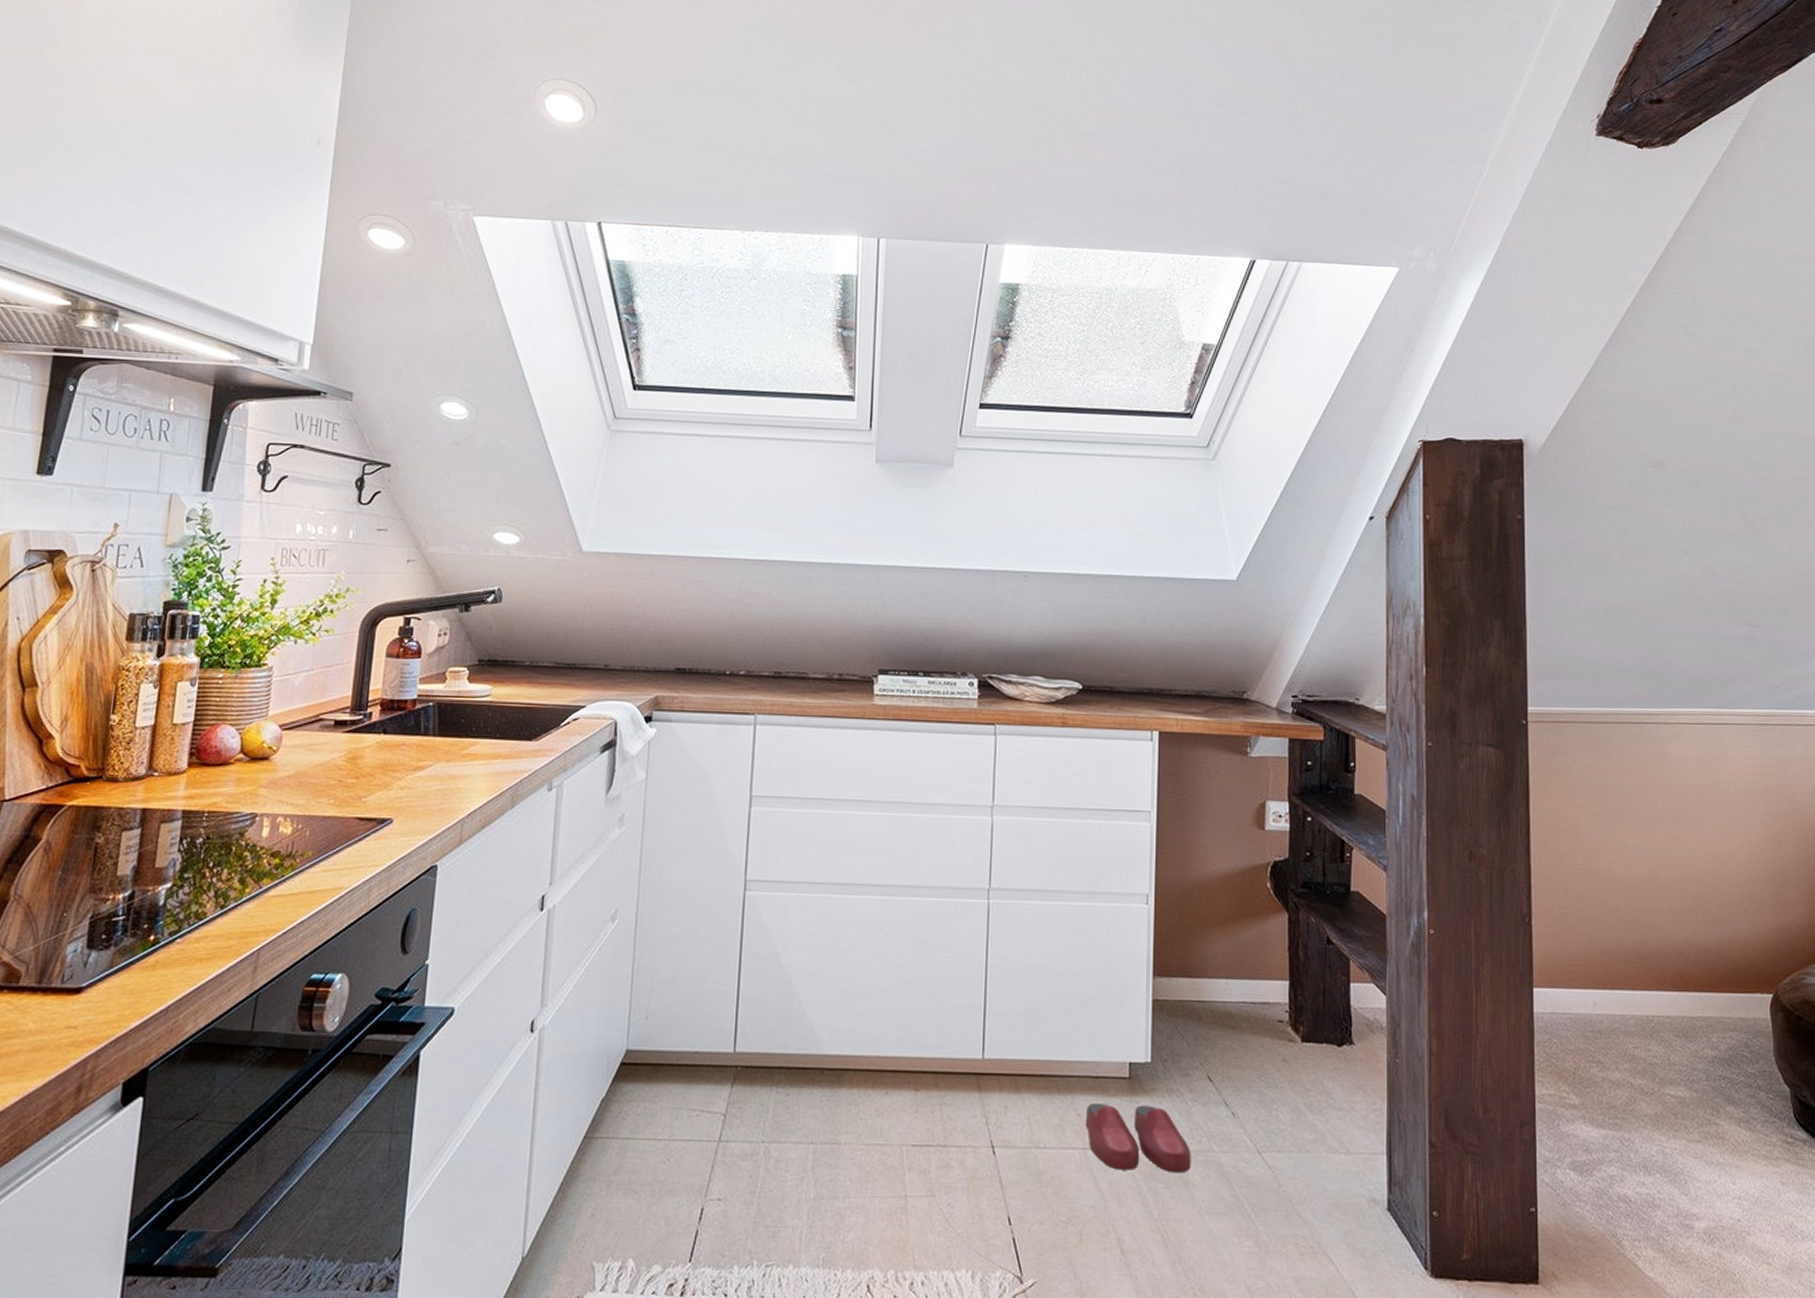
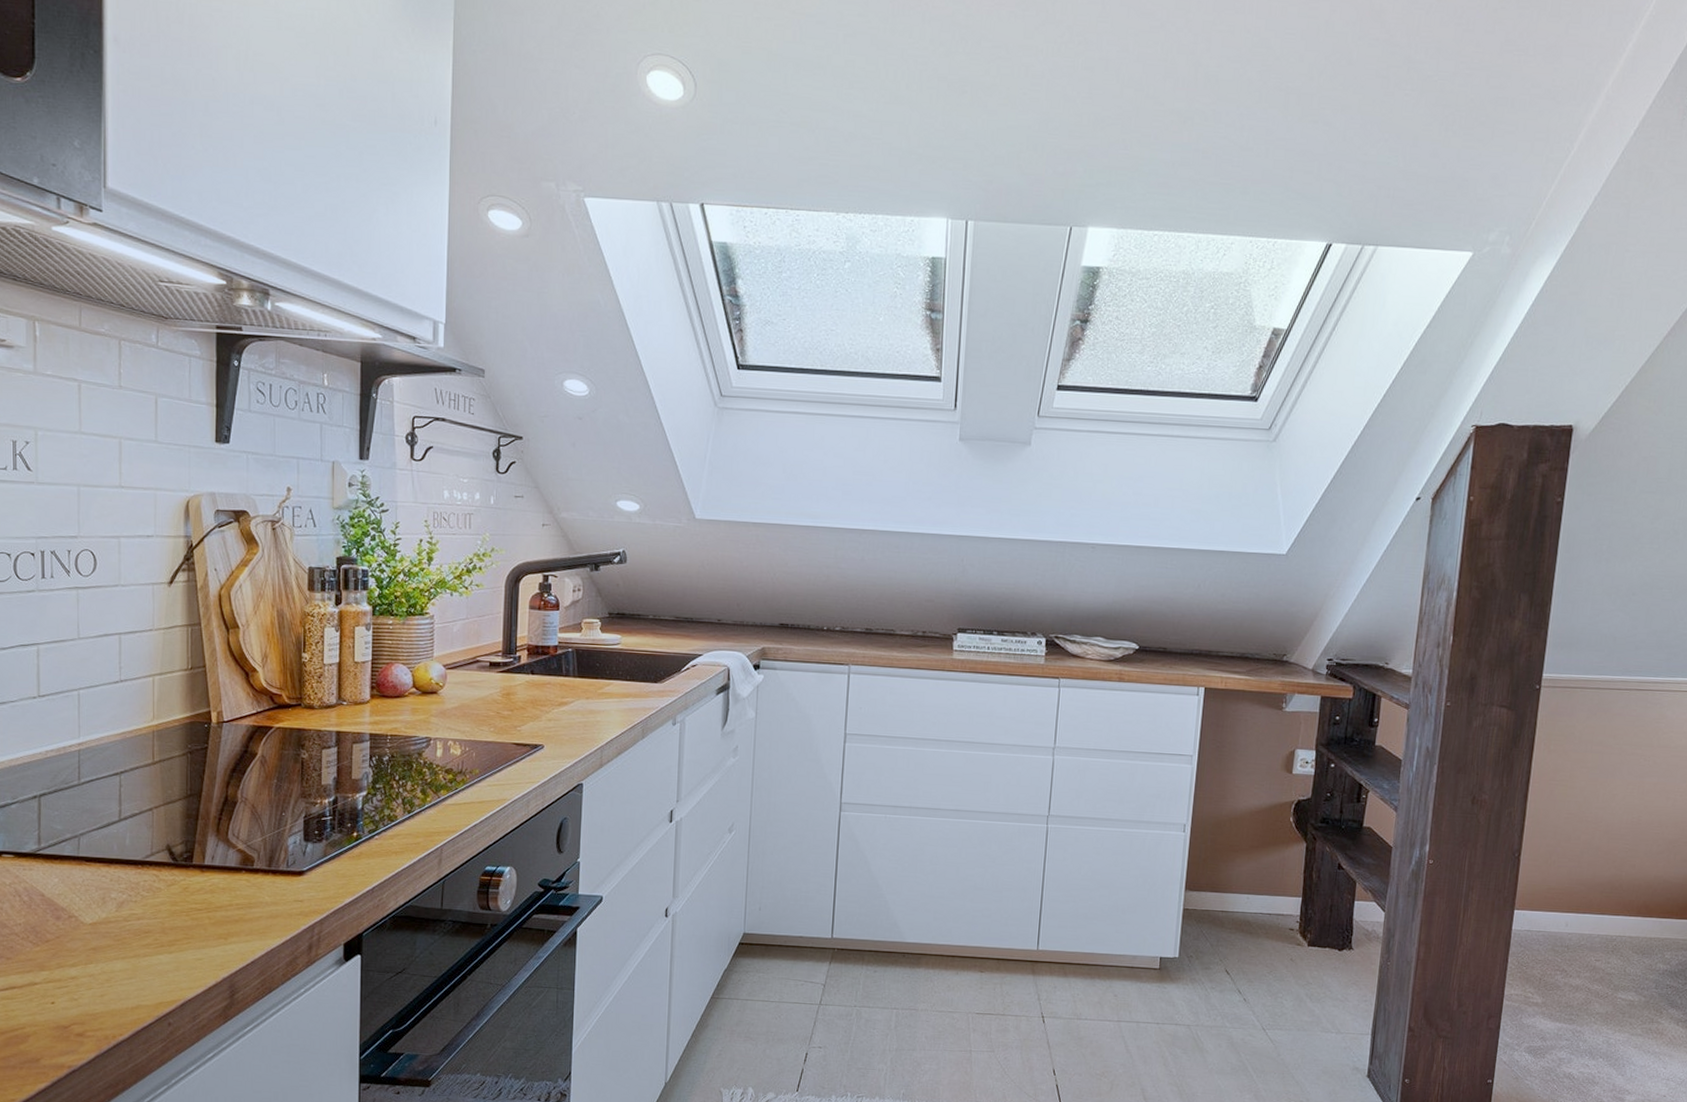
slippers: present [1086,1102,1191,1173] -> none [1121,986,1207,1043]

